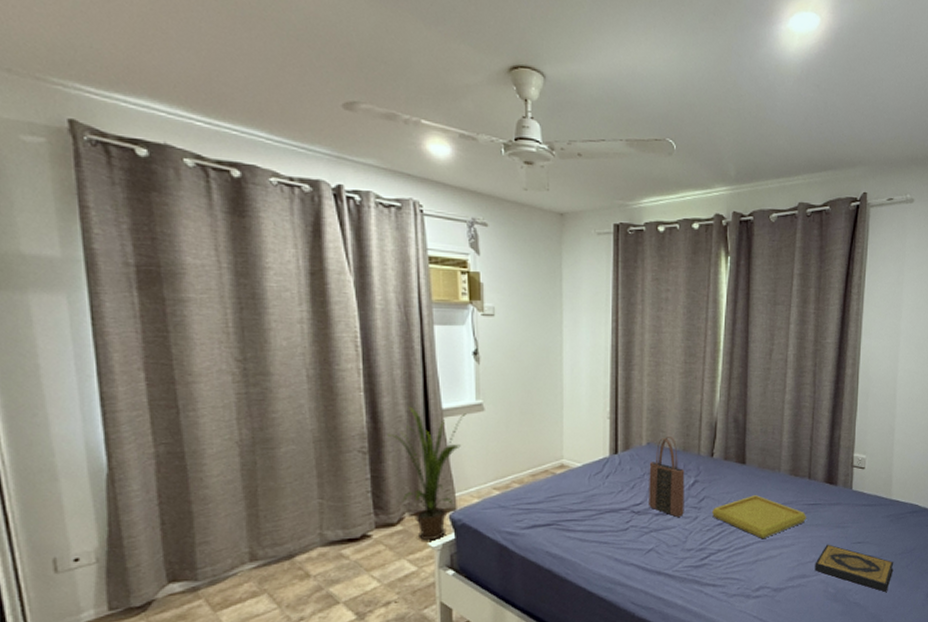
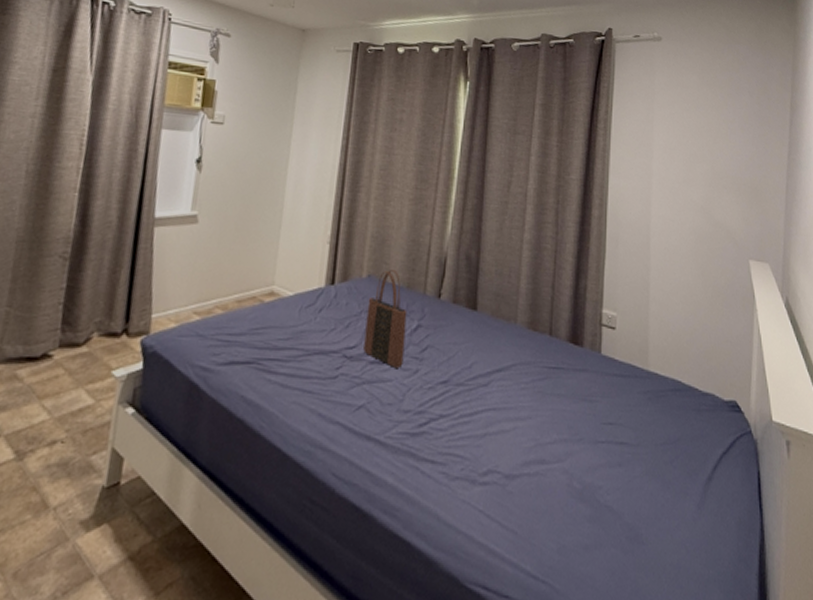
house plant: present [387,406,466,541] -> none [93,212,179,369]
serving tray: present [711,495,807,538] -> none [434,349,548,406]
hardback book: present [815,544,894,592] -> none [556,421,654,495]

